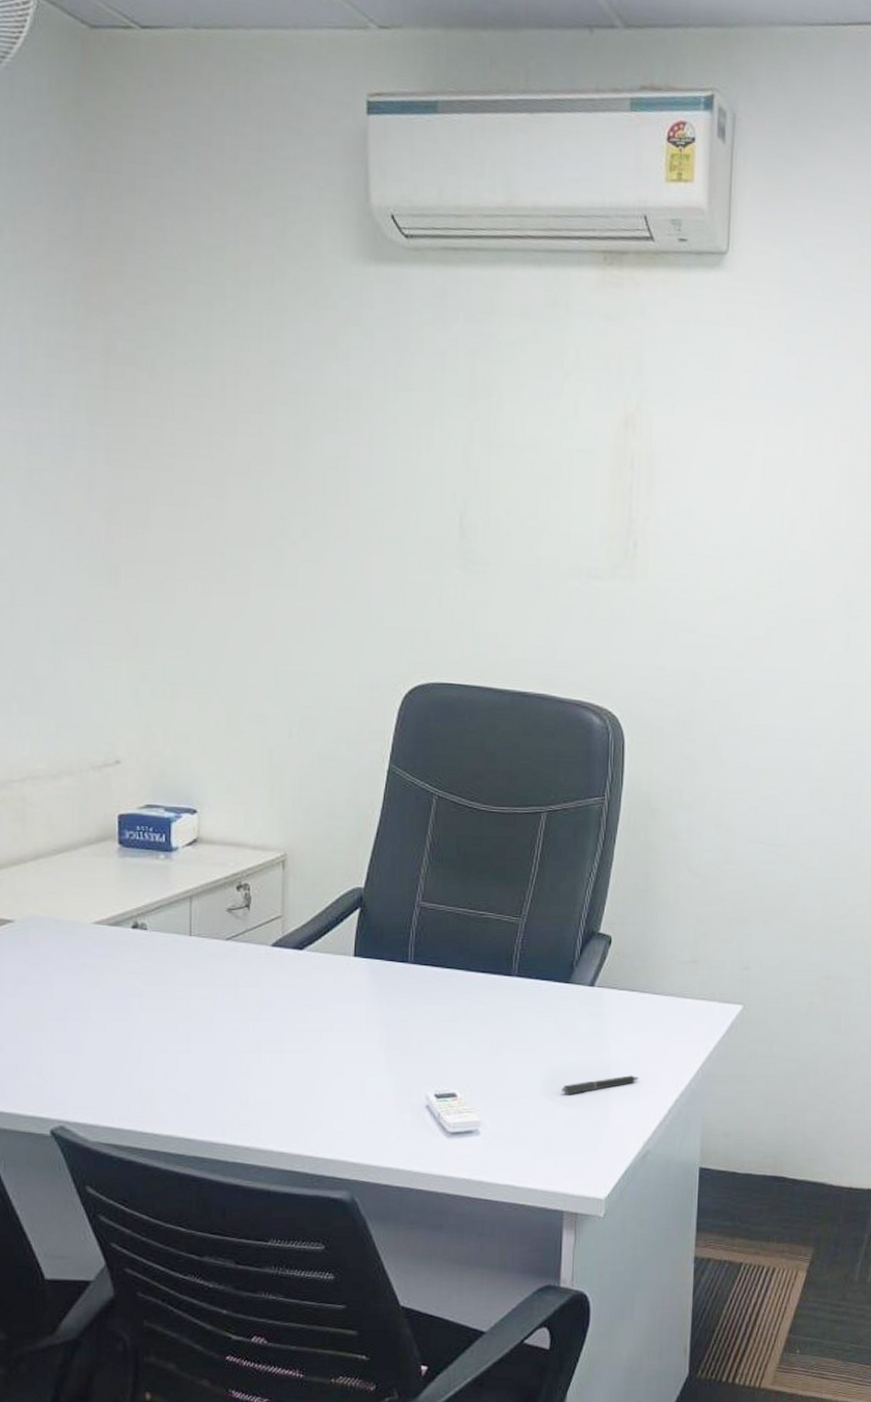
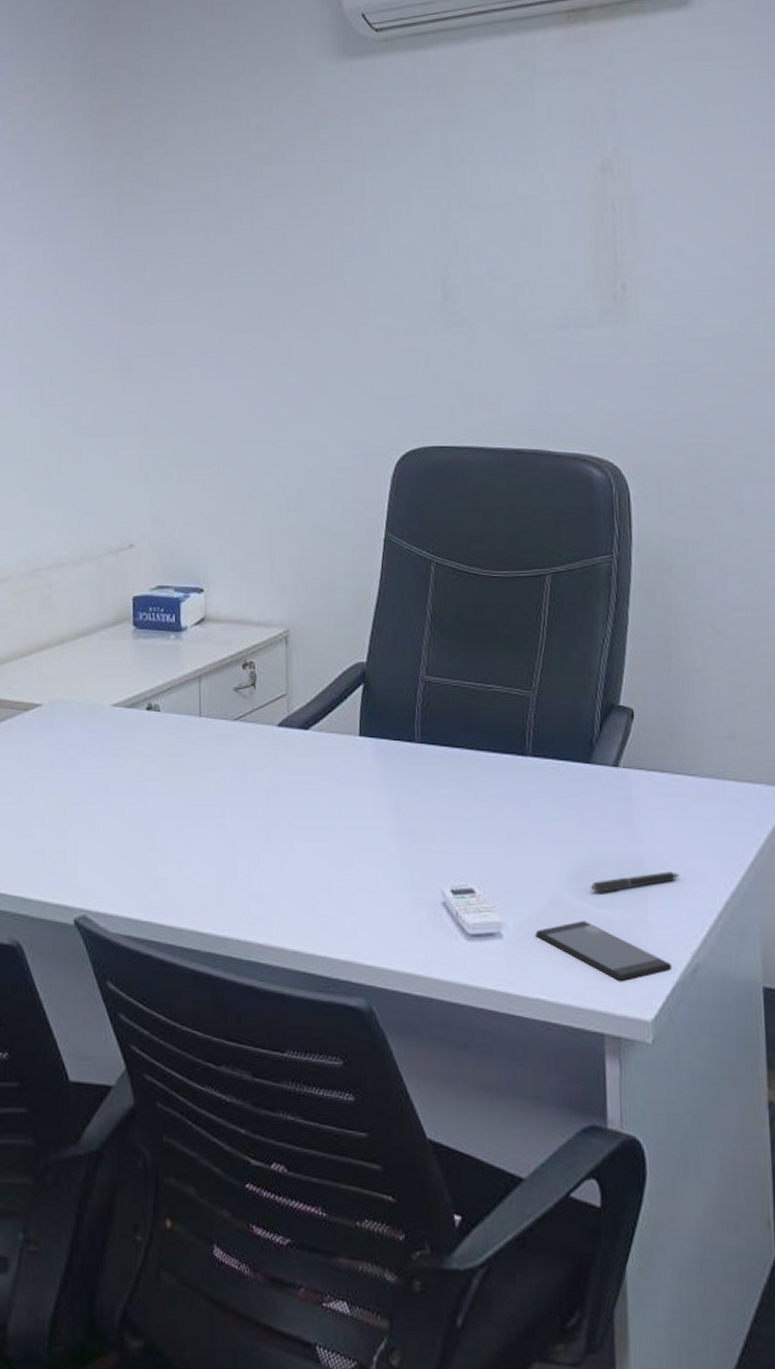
smartphone: none [509,1118,626,1168] -> present [535,920,672,982]

